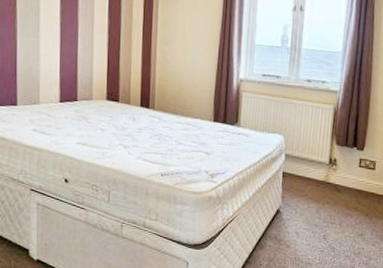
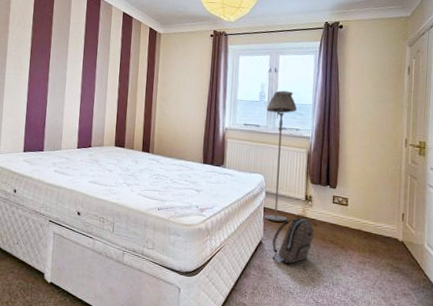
floor lamp: none [283,34,325,188] -> present [264,90,297,222]
backpack: none [291,178,338,234] -> present [272,213,314,265]

